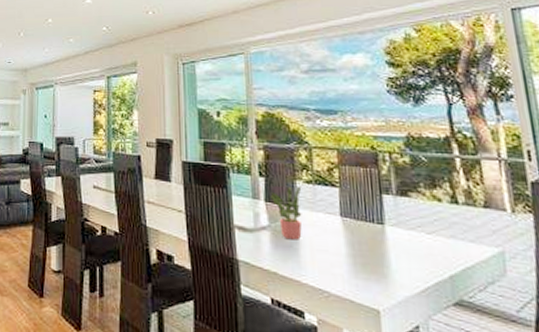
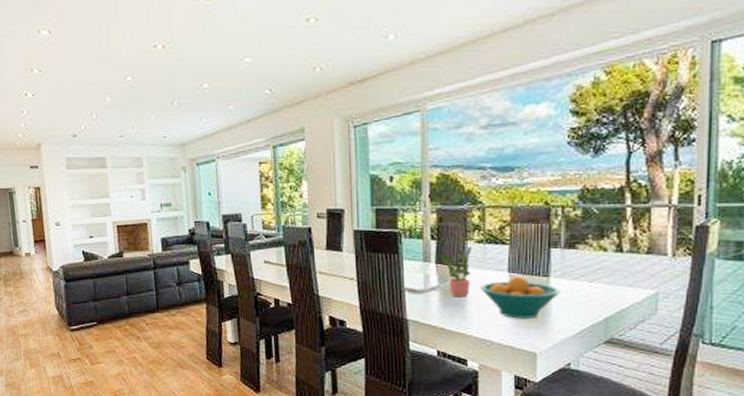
fruit bowl: none [313,221,398,270] -> present [480,276,561,319]

